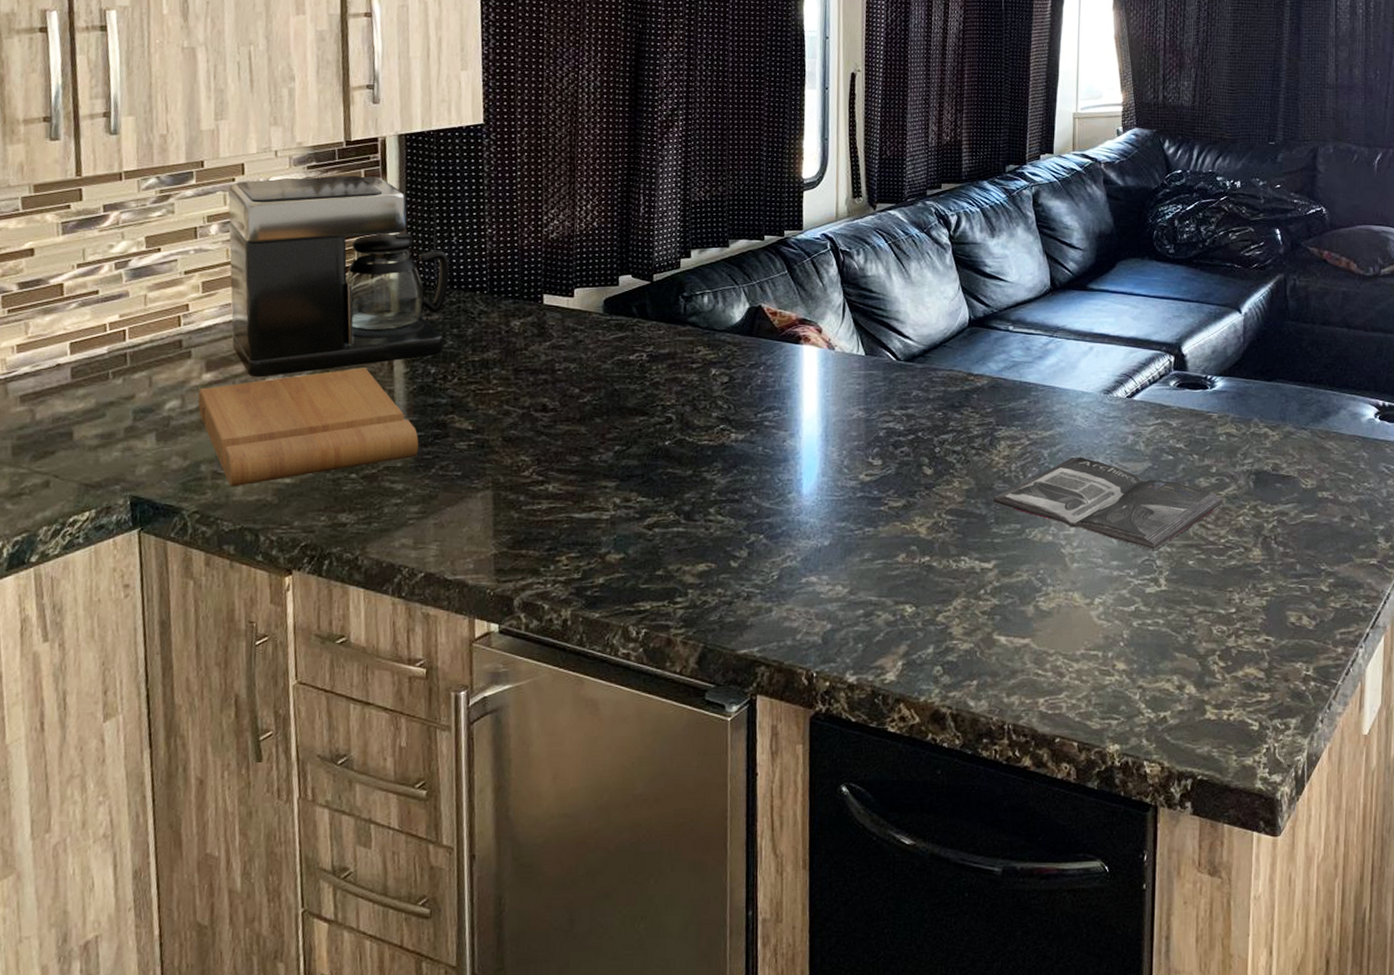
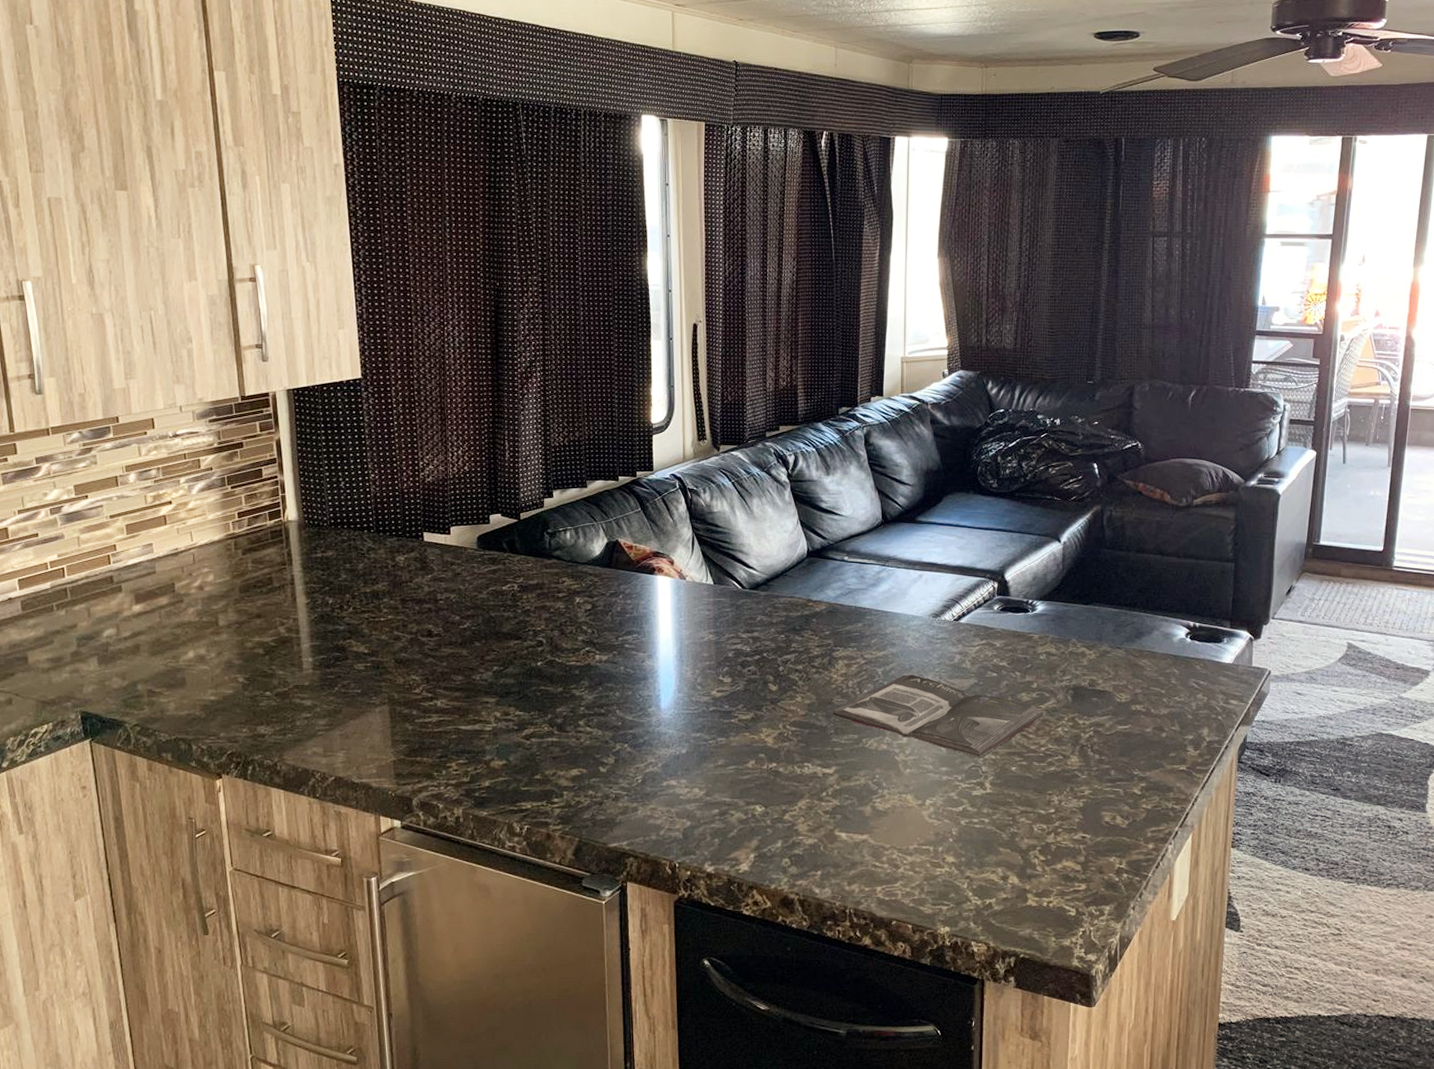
cutting board: present [198,368,419,487] -> none [130,599,322,704]
coffee maker: present [227,175,450,378] -> none [141,428,340,608]

